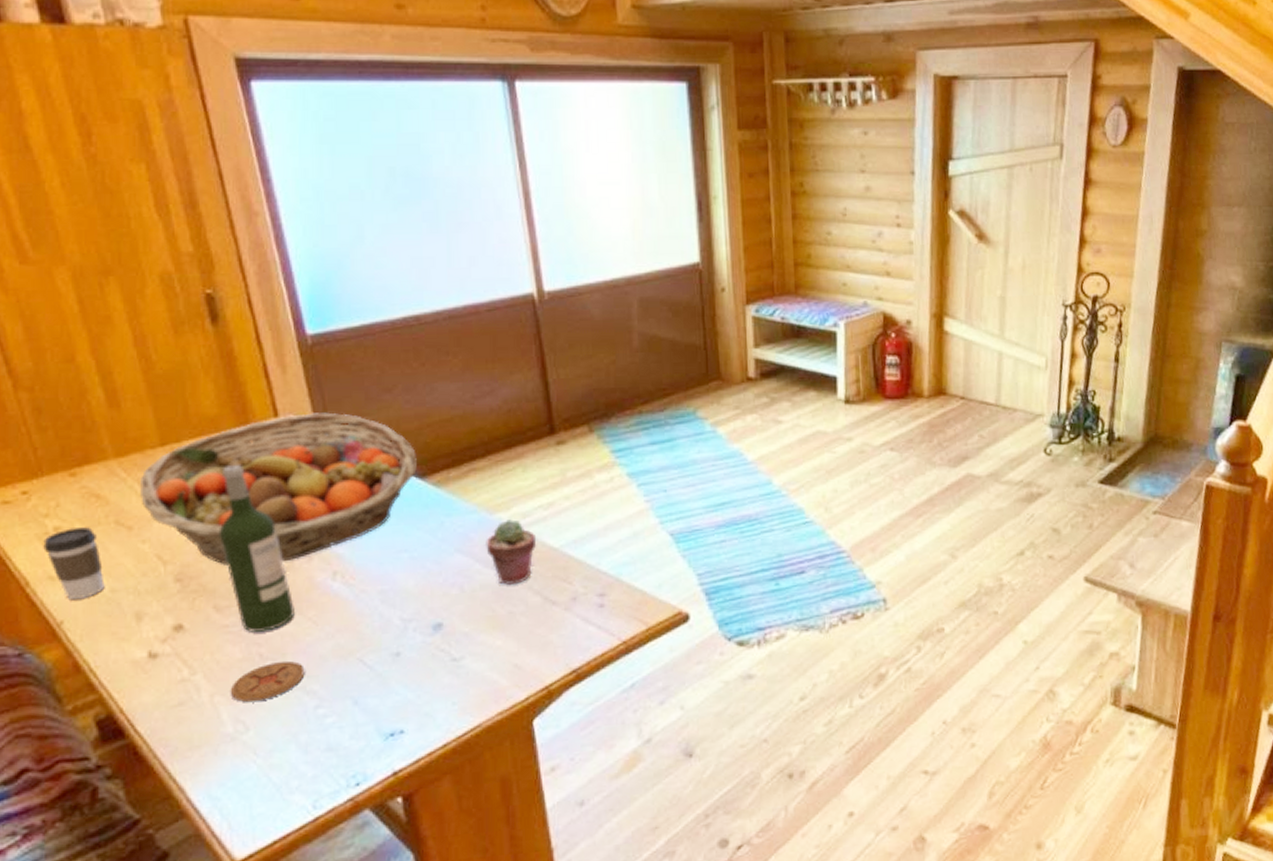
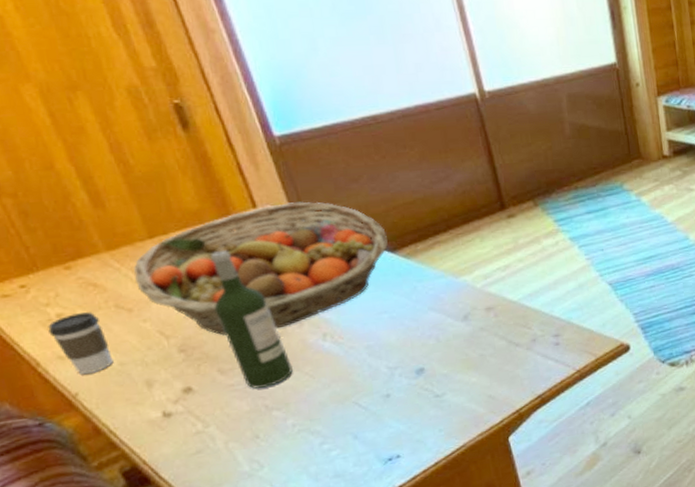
coaster: present [231,660,305,702] -> none [243,409,308,445]
potted succulent: present [486,519,537,586] -> none [454,281,499,334]

